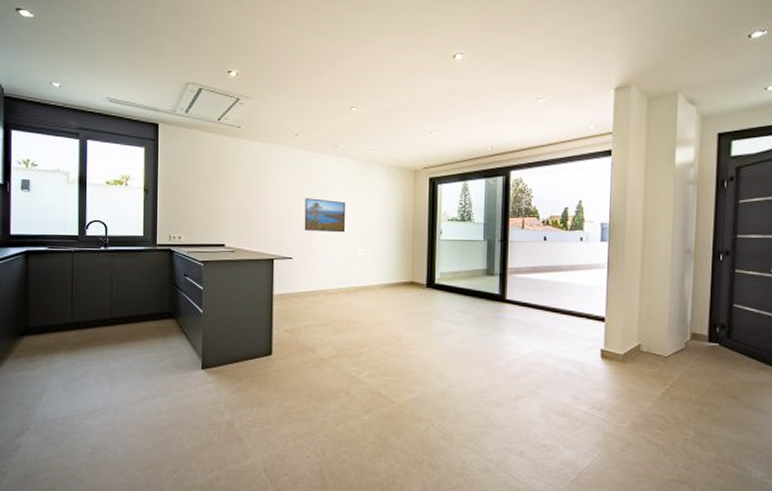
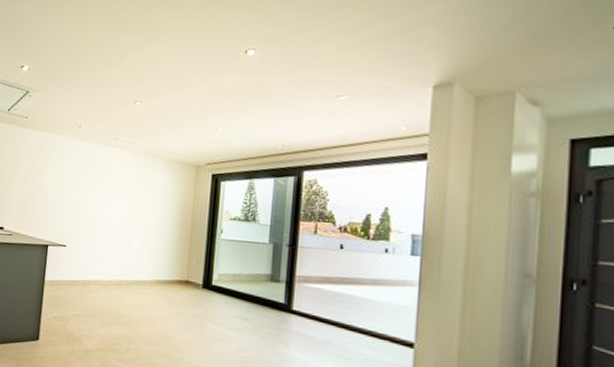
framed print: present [304,198,346,233] -> none [80,188,124,225]

